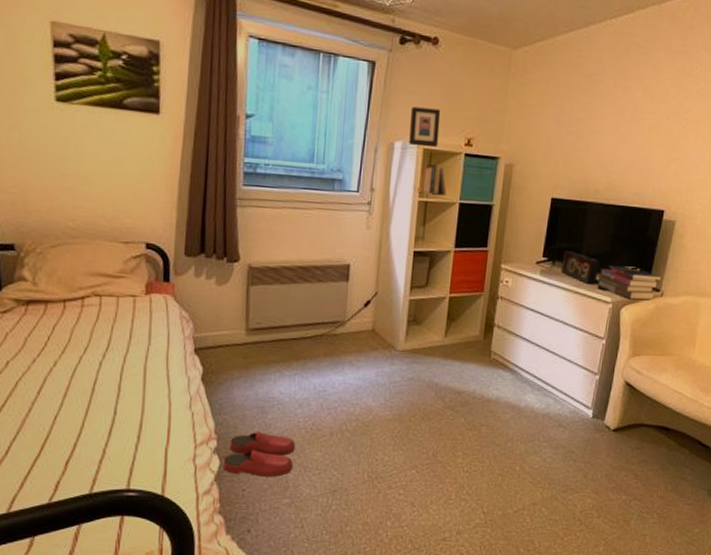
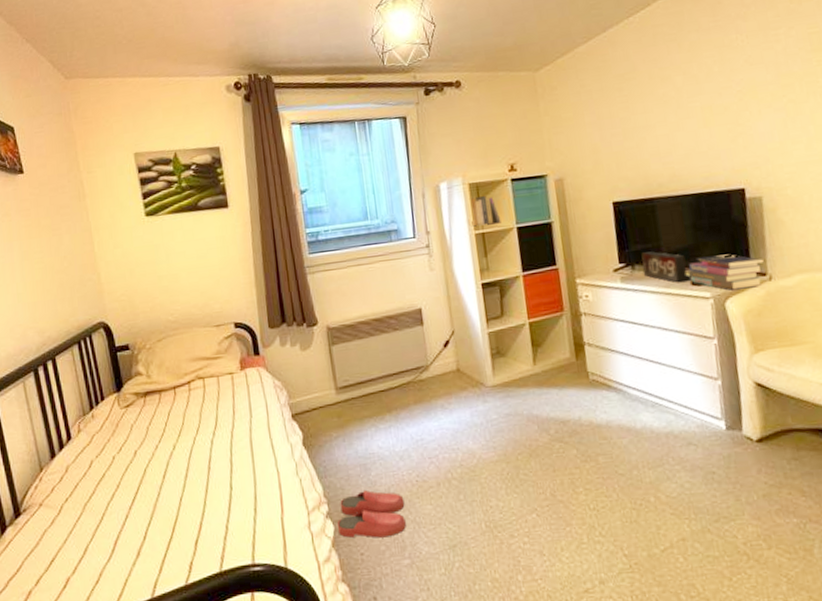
picture frame: present [409,106,441,148] -> none [449,144,482,184]

